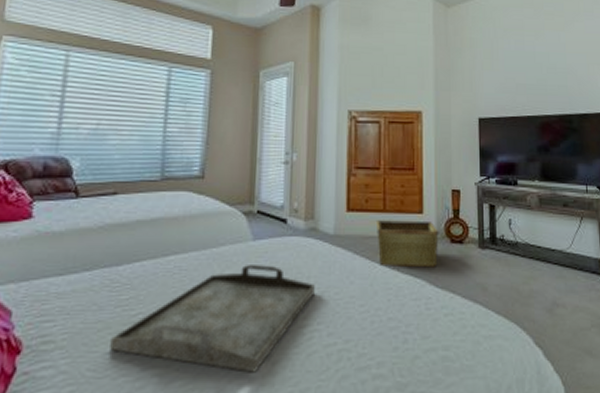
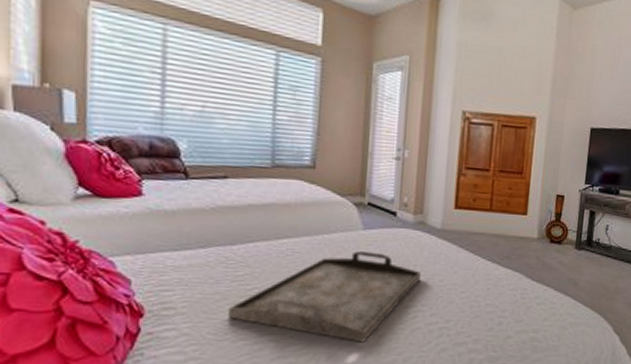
hamper: present [375,220,439,268] -> none [481,218,540,264]

